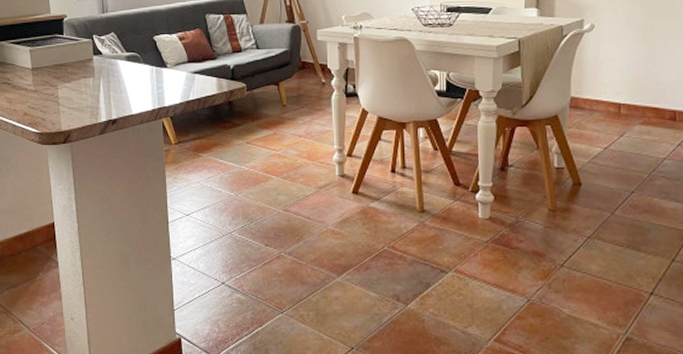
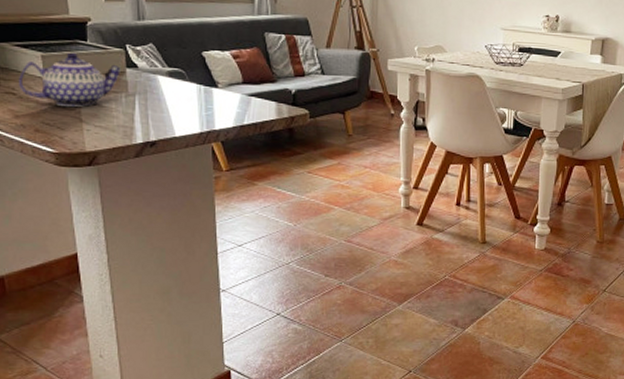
teapot: none [13,45,89,92] -> present [19,52,121,107]

